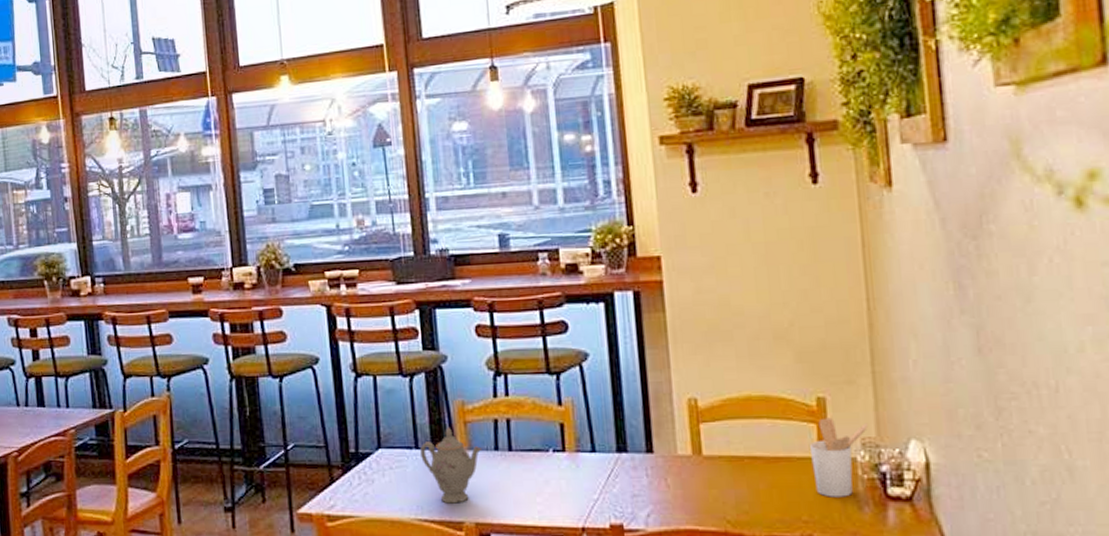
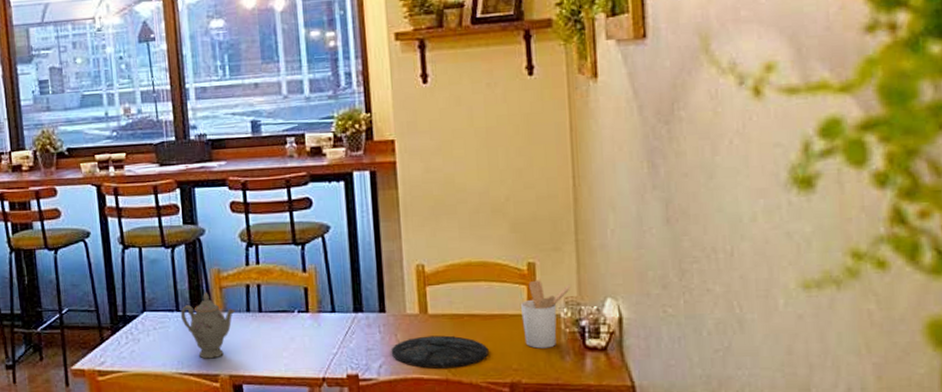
plate: none [660,480,774,519] -> present [391,335,489,369]

